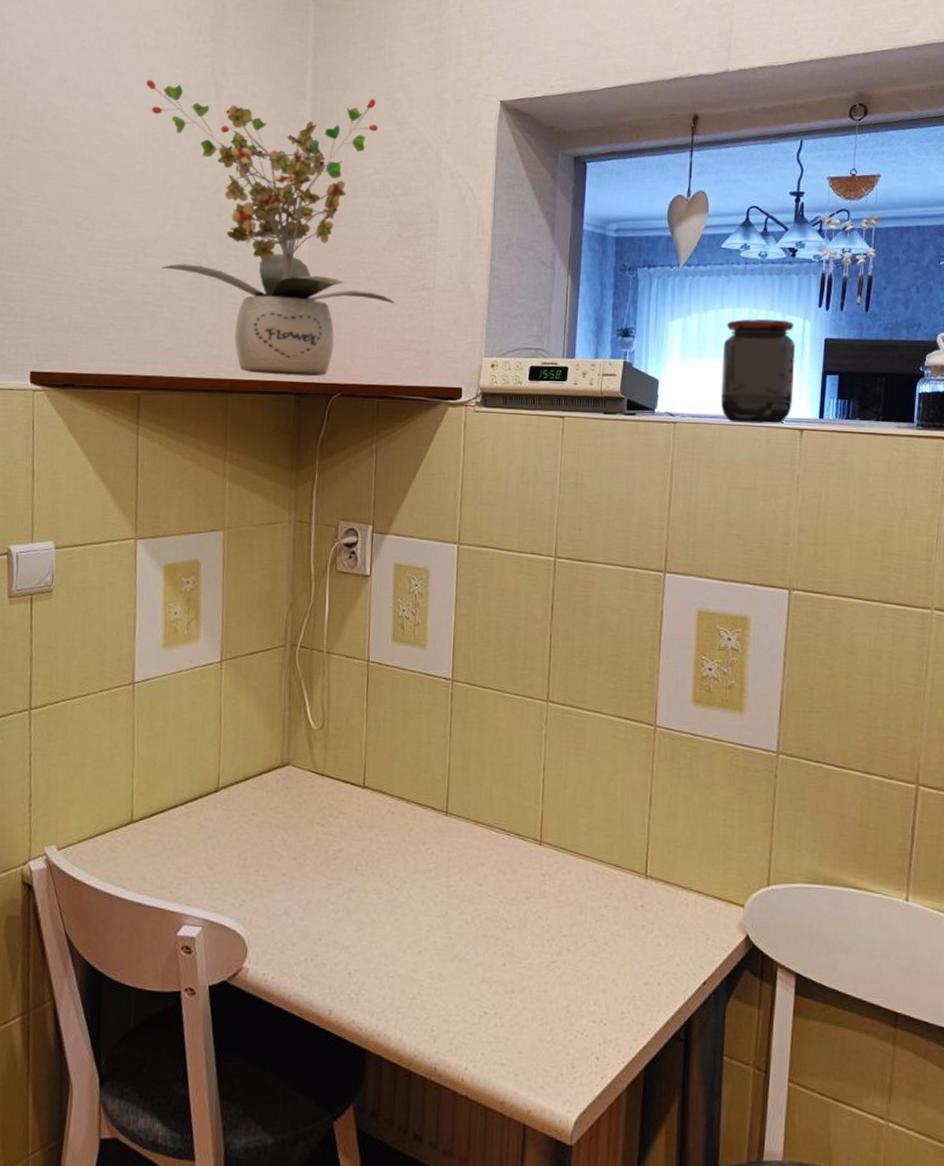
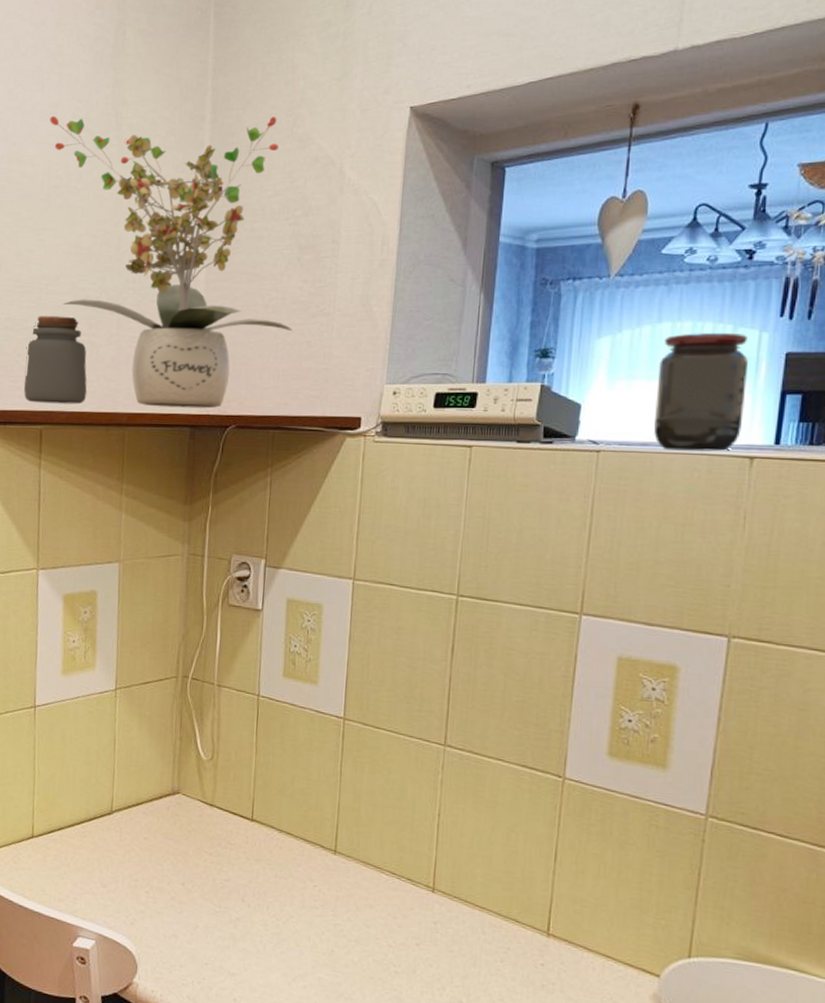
jar: none [119,279,188,370] -> present [23,316,87,404]

